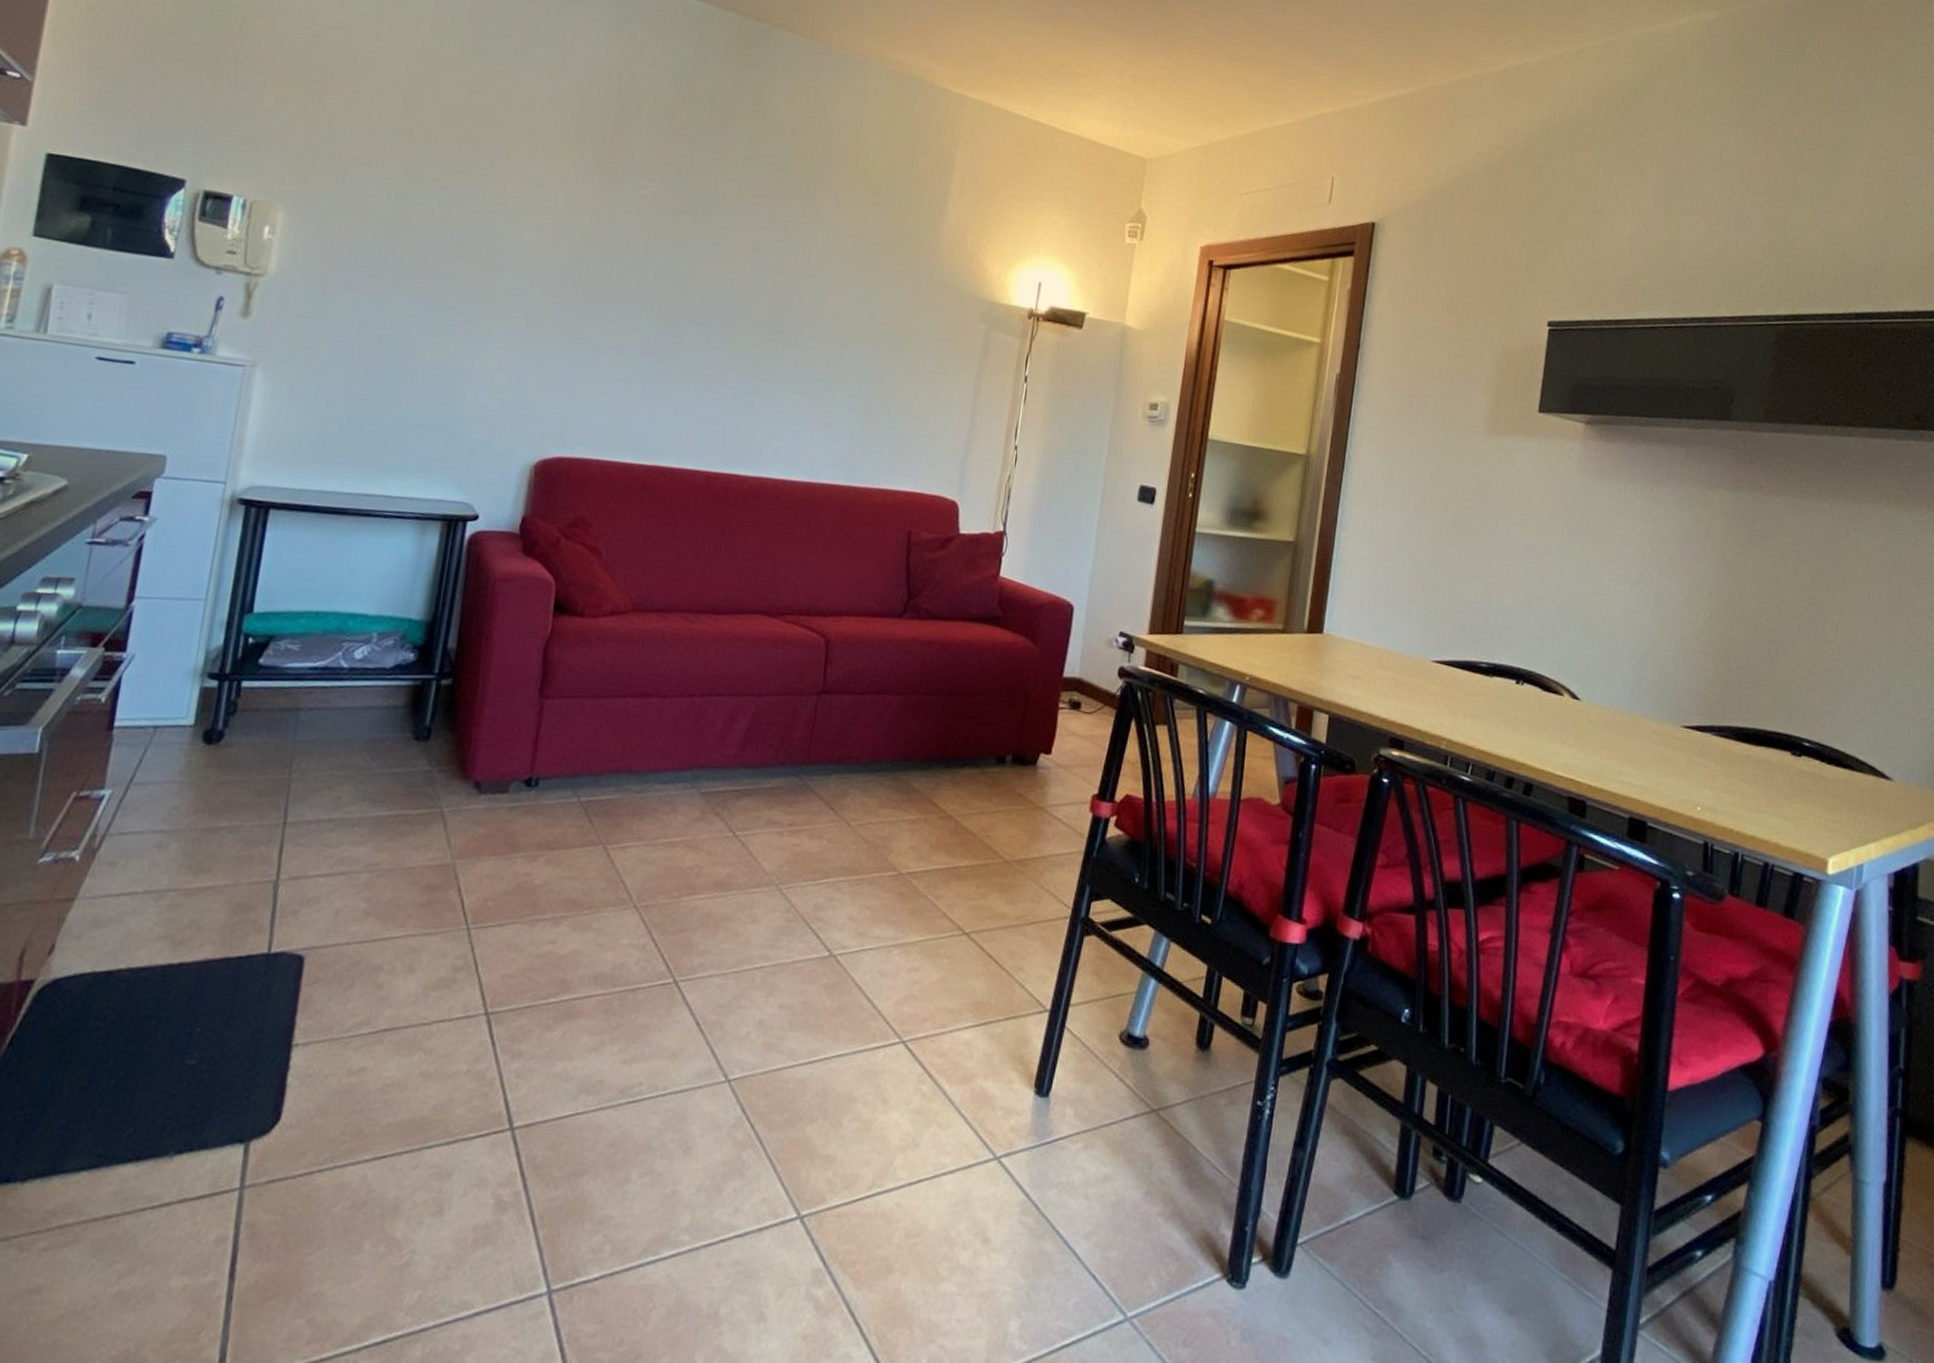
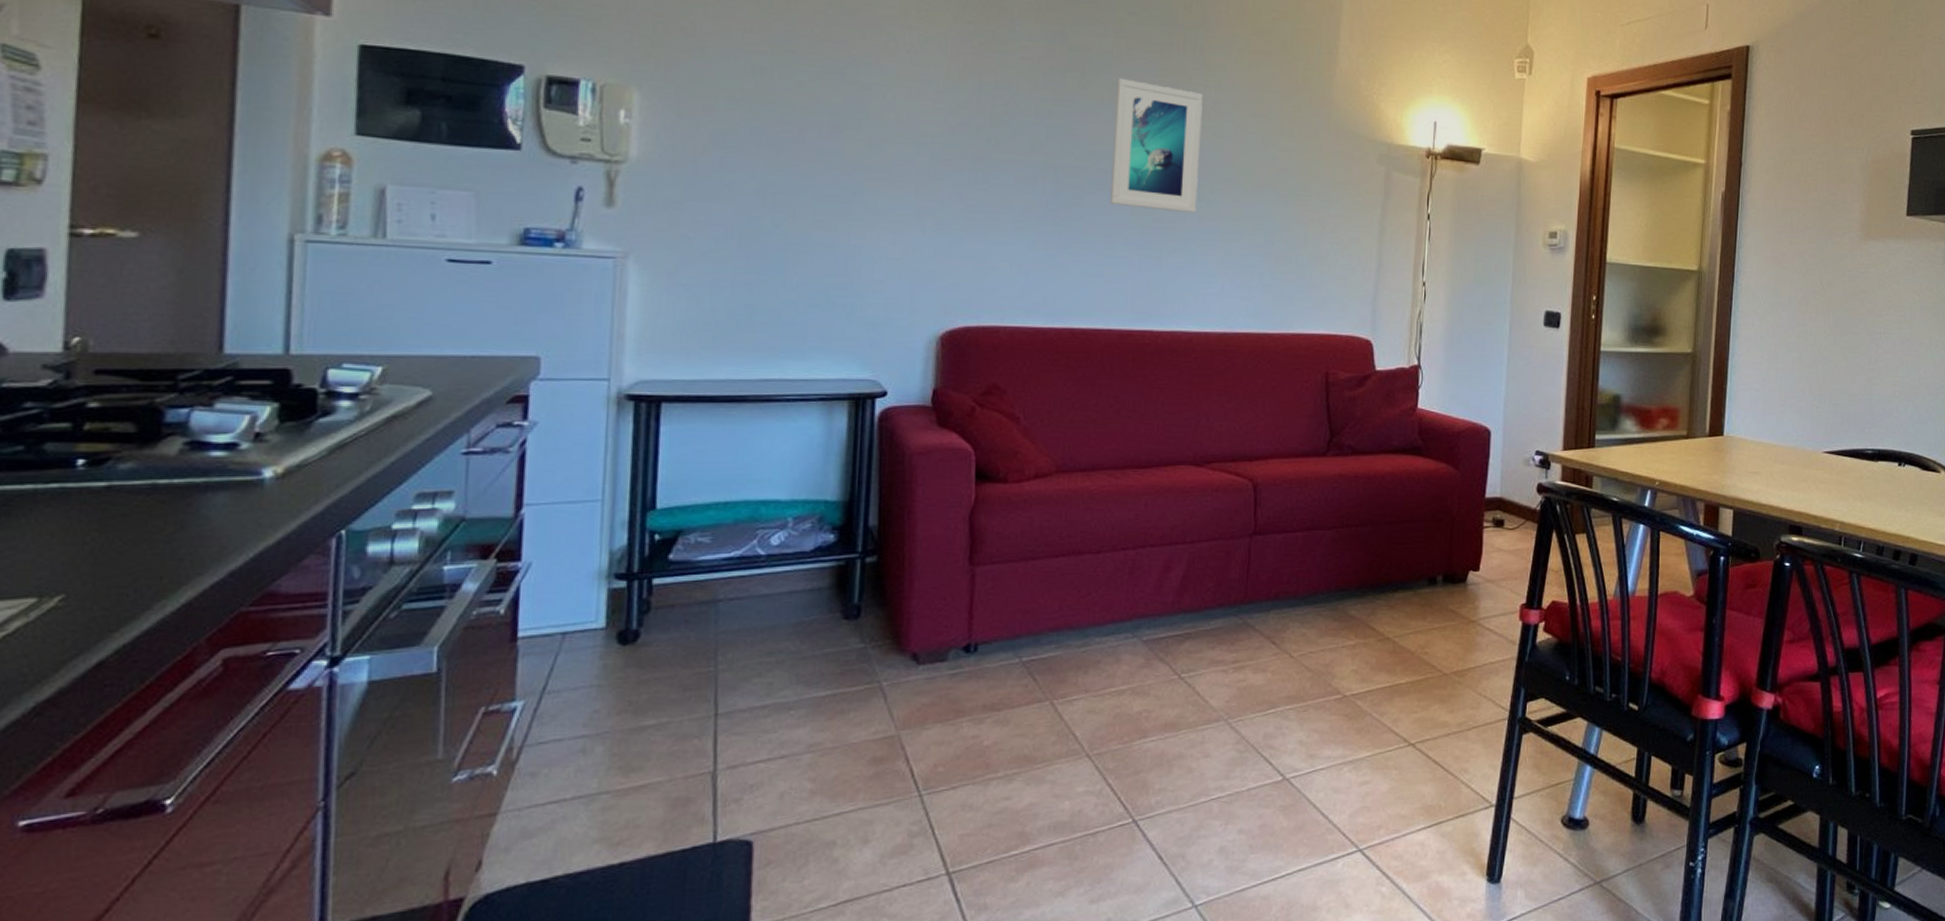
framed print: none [709,221,810,360] -> present [1110,78,1203,214]

